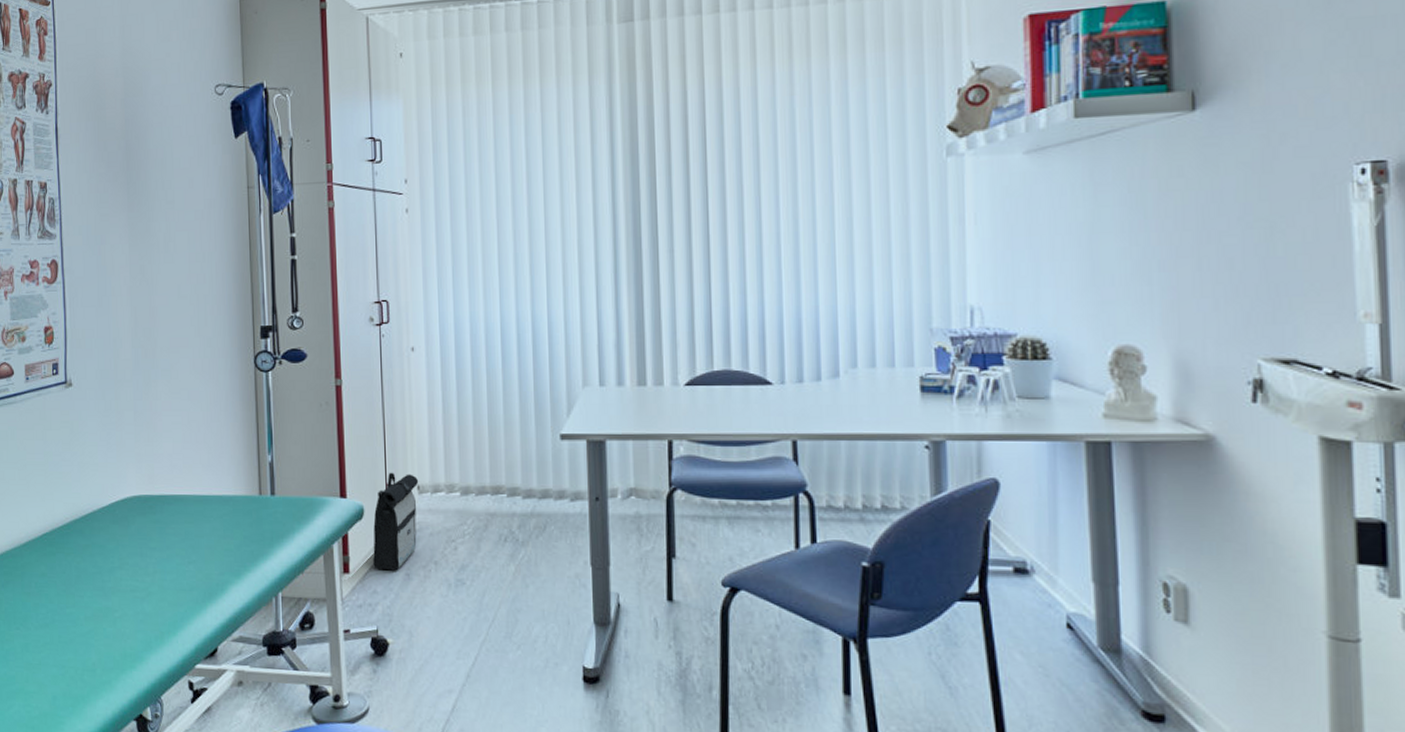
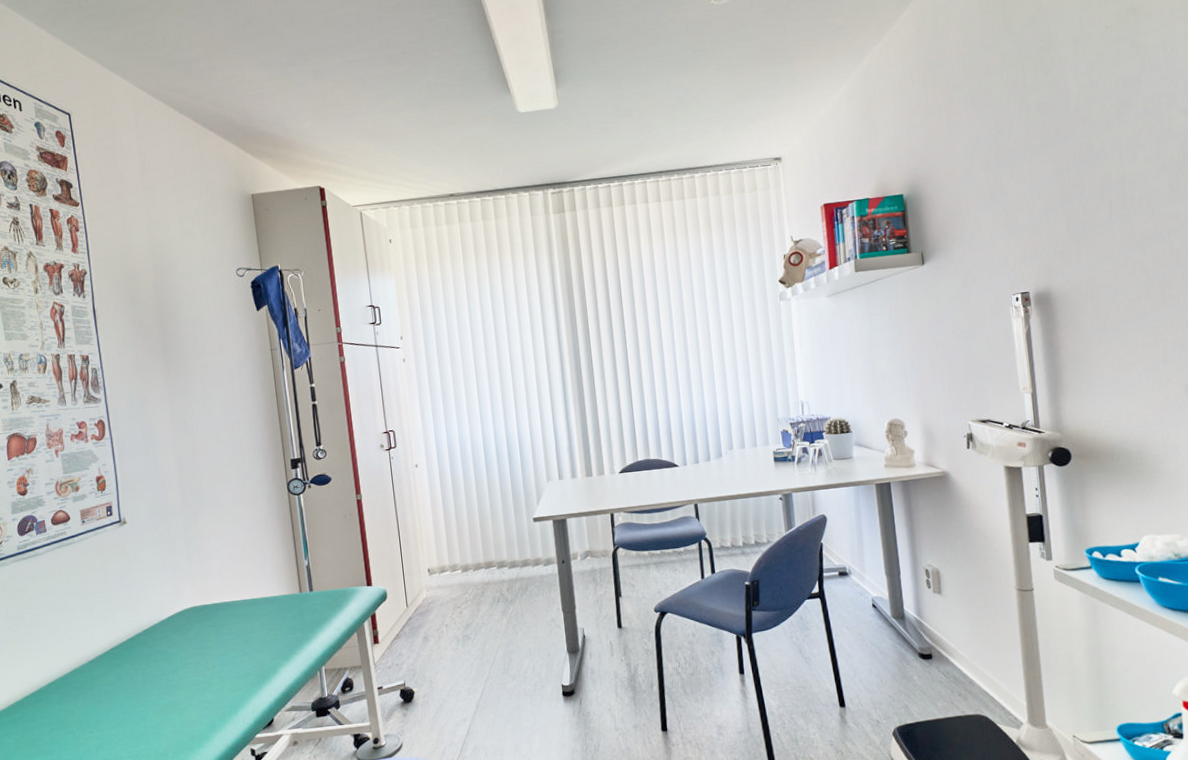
backpack: present [373,472,419,571] -> none [395,561,431,637]

